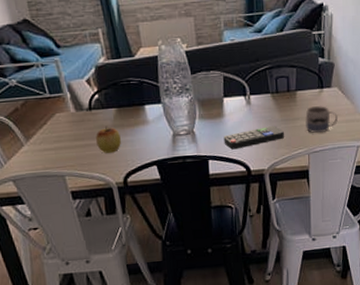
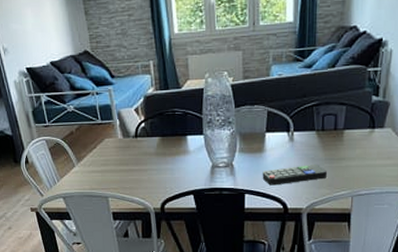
apple: present [96,125,122,153] -> none [139,153,163,179]
mug: present [305,106,338,134] -> none [351,147,389,176]

